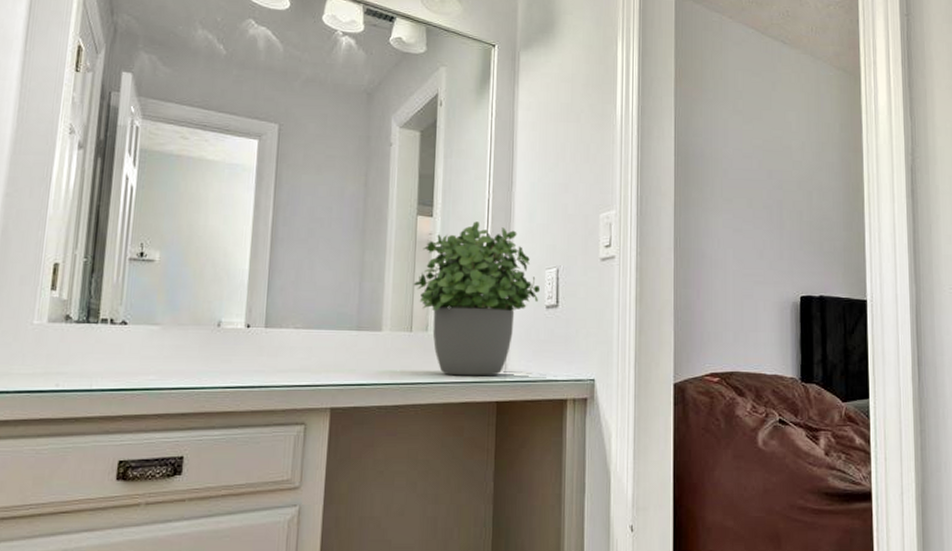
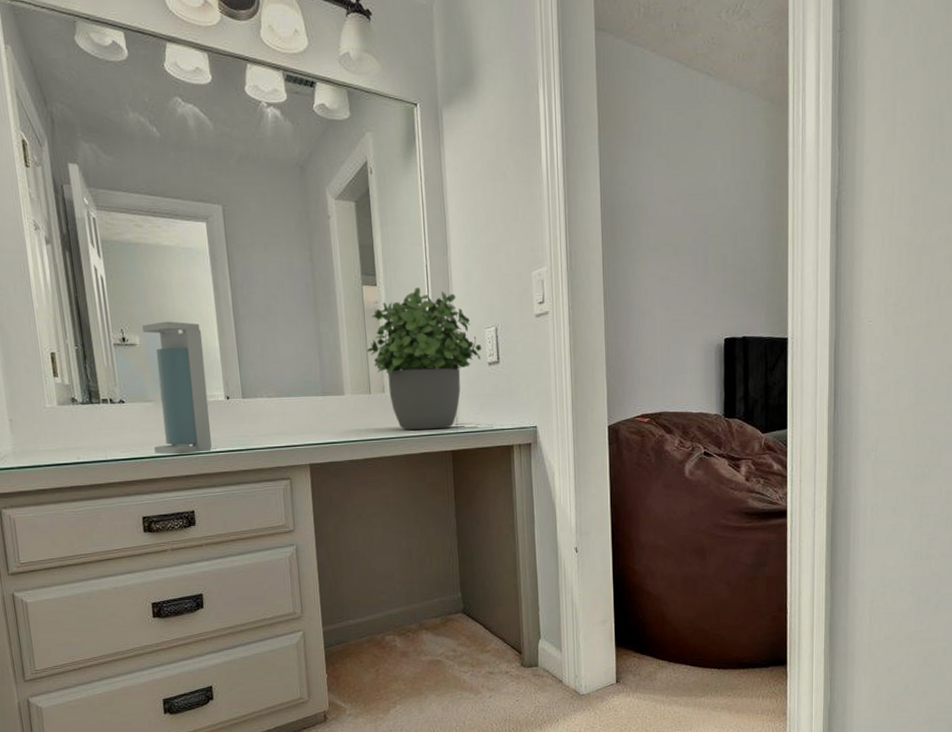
soap dispenser: none [150,238,231,388] -> present [141,321,212,455]

